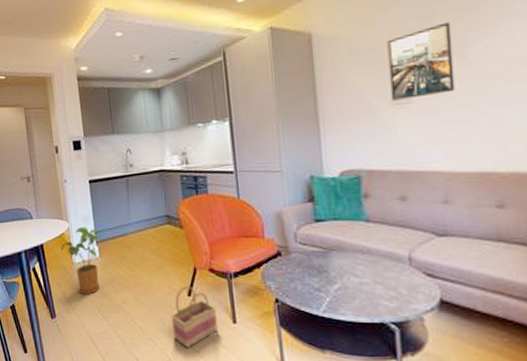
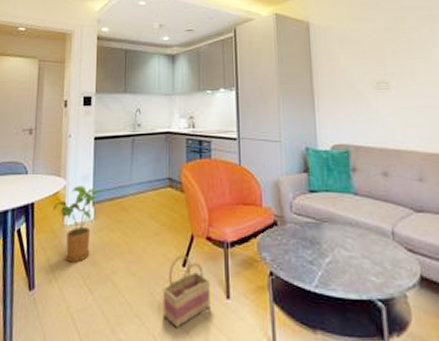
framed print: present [387,22,455,101] -> none [369,26,424,86]

